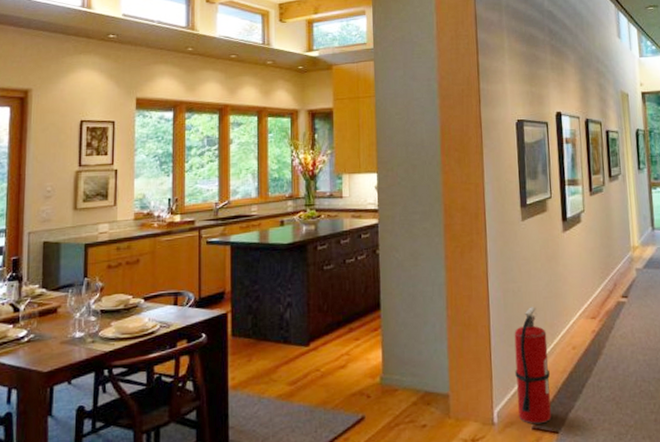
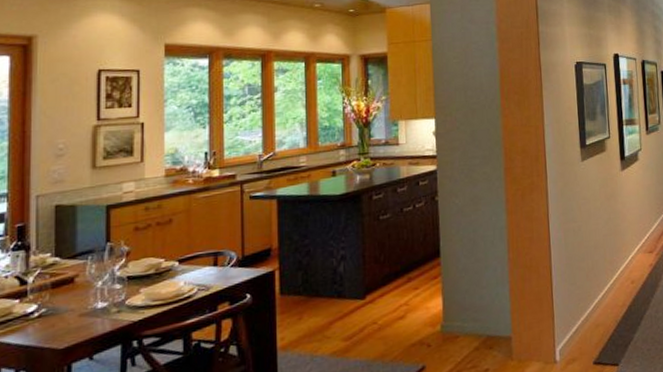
fire extinguisher: present [514,307,551,424] -> none [575,245,612,359]

